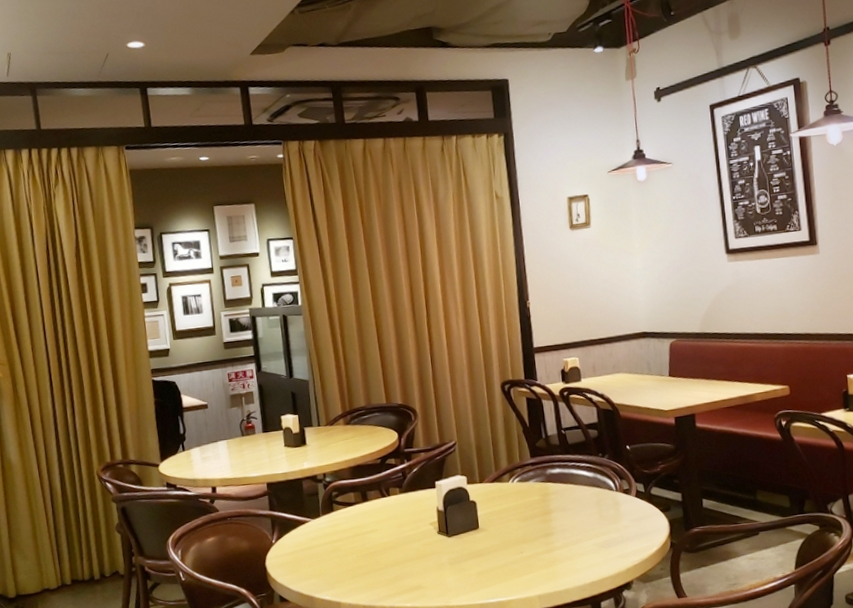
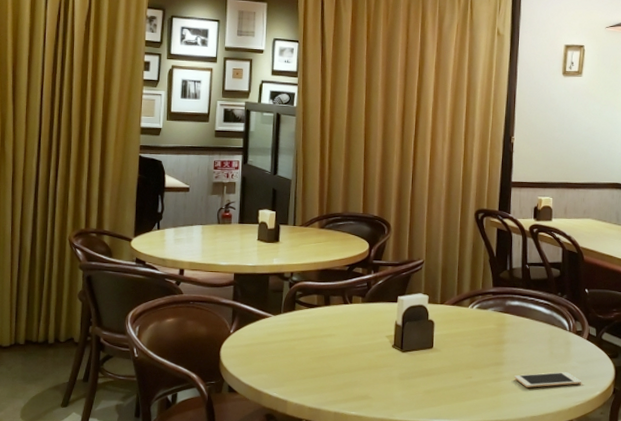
cell phone: none [567,533,637,554] -> present [514,372,582,388]

